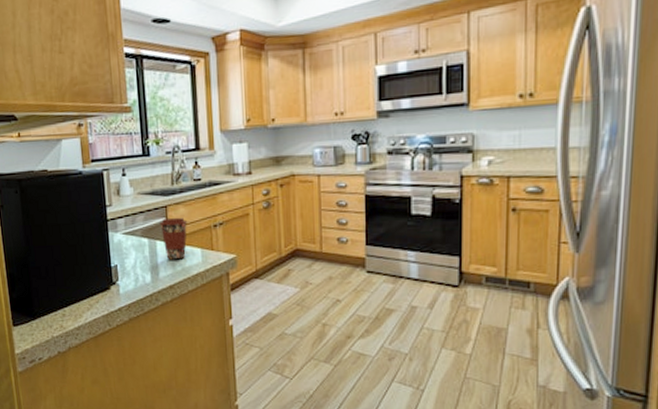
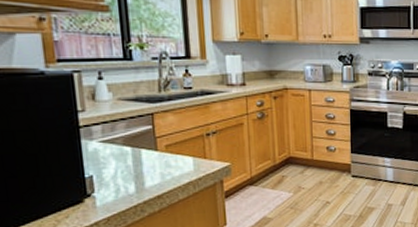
coffee cup: present [160,218,188,260] -> none [145,126,178,169]

